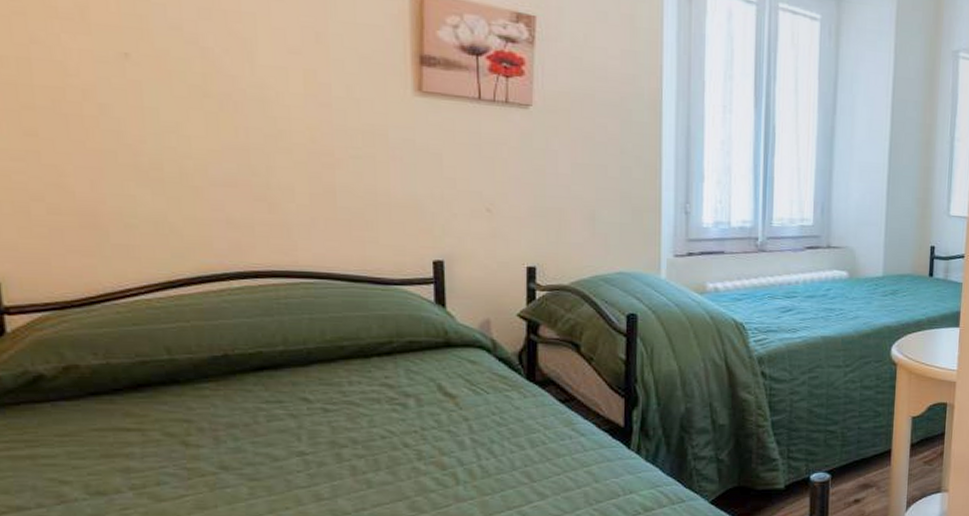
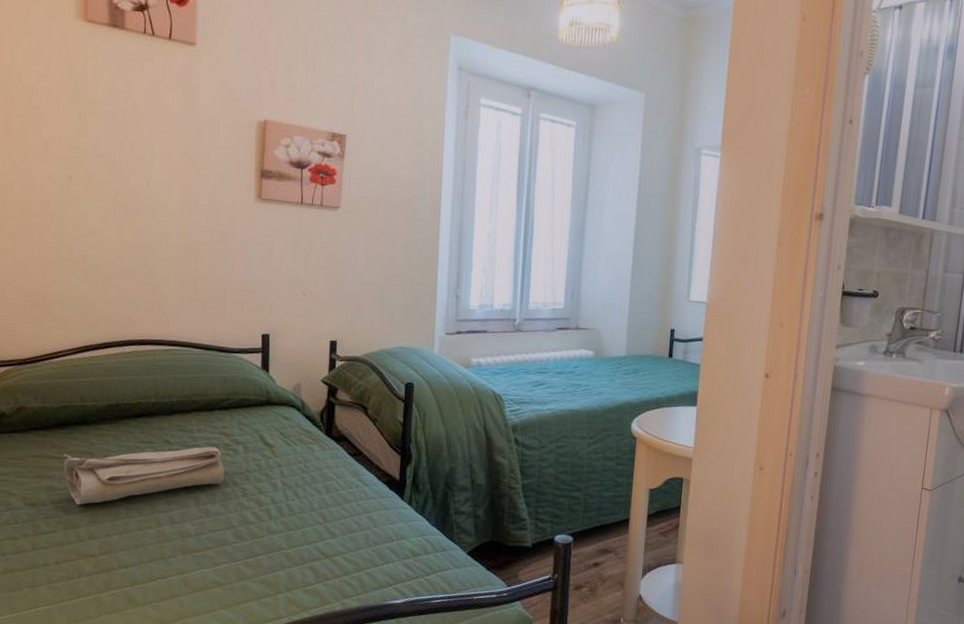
towel: none [144,402,392,489] -> present [63,446,225,505]

